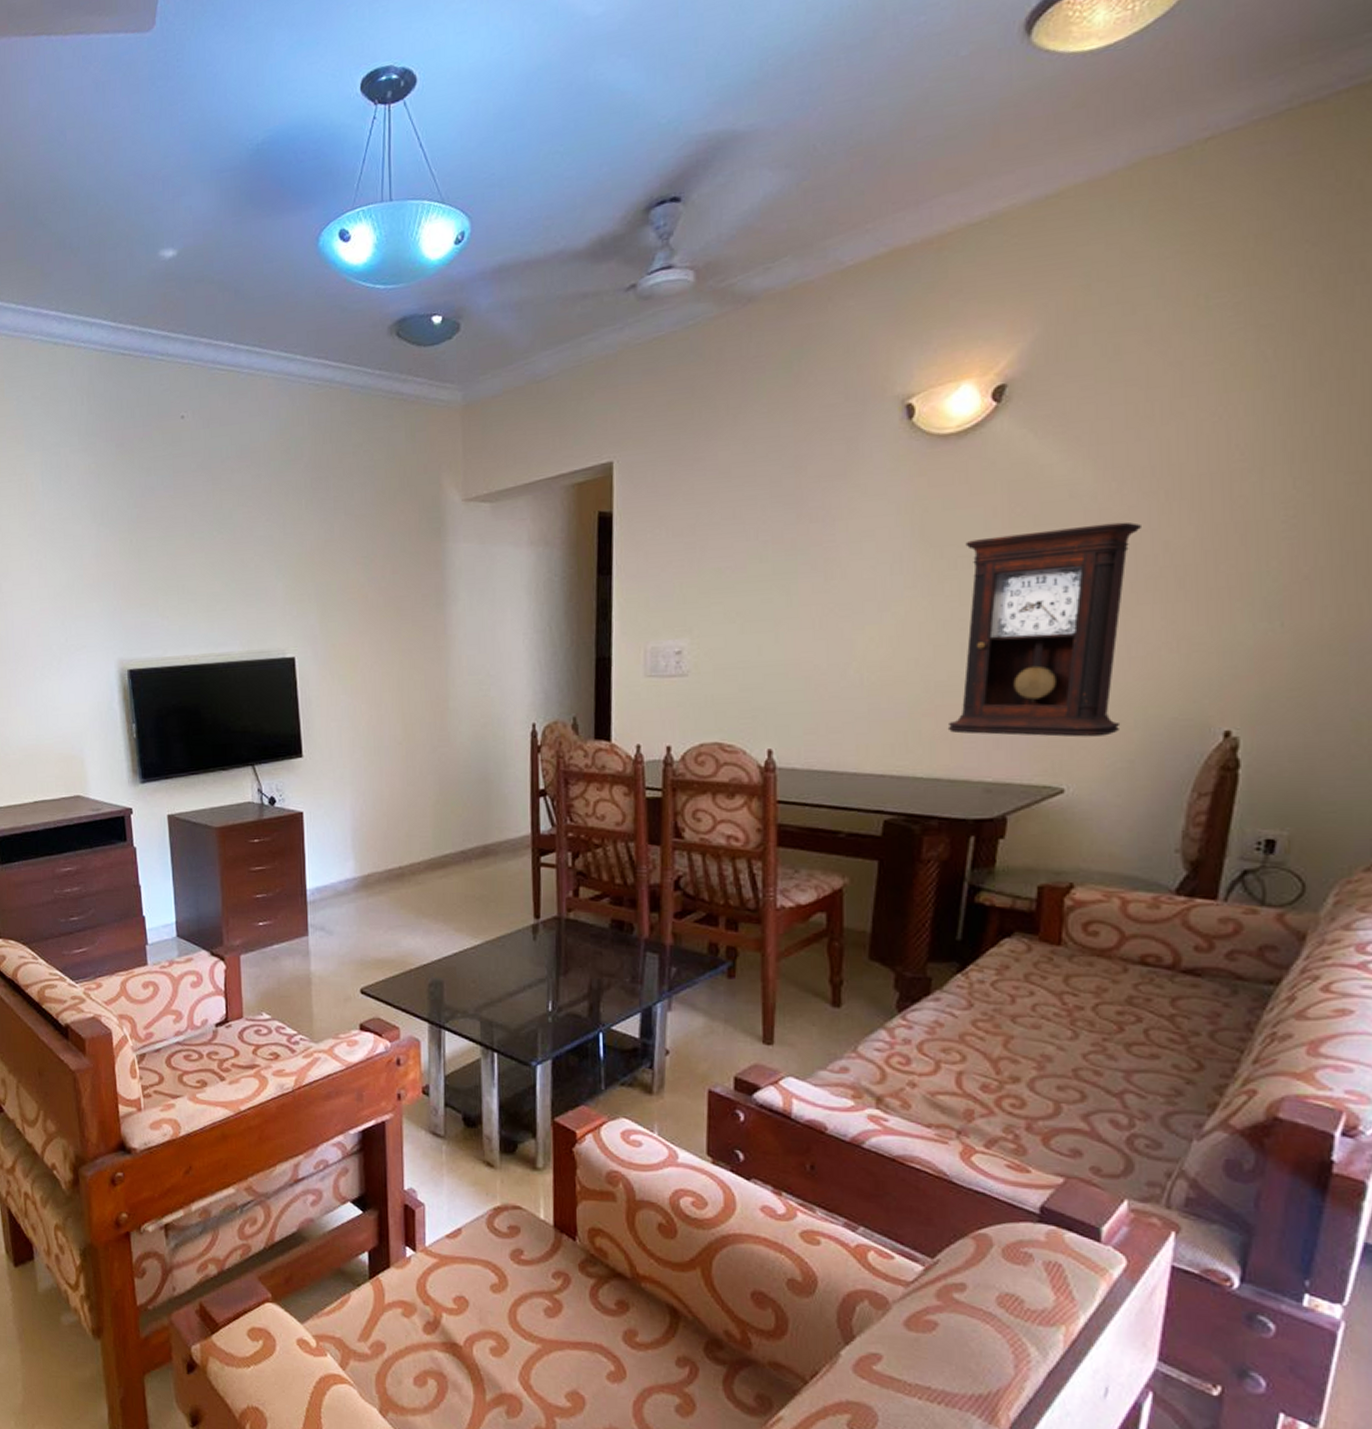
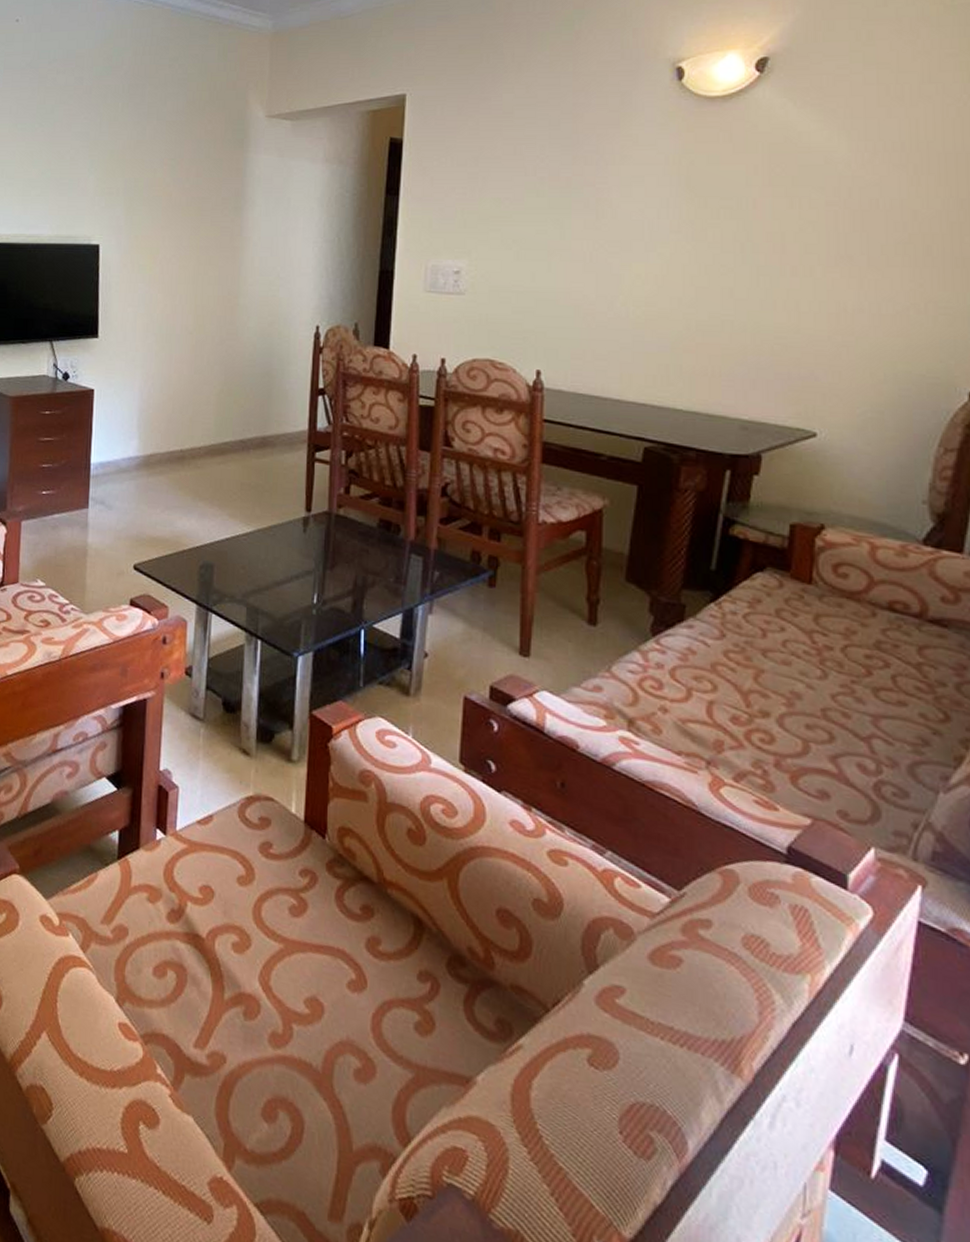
pendulum clock: present [947,522,1141,737] -> none [707,190,891,386]

